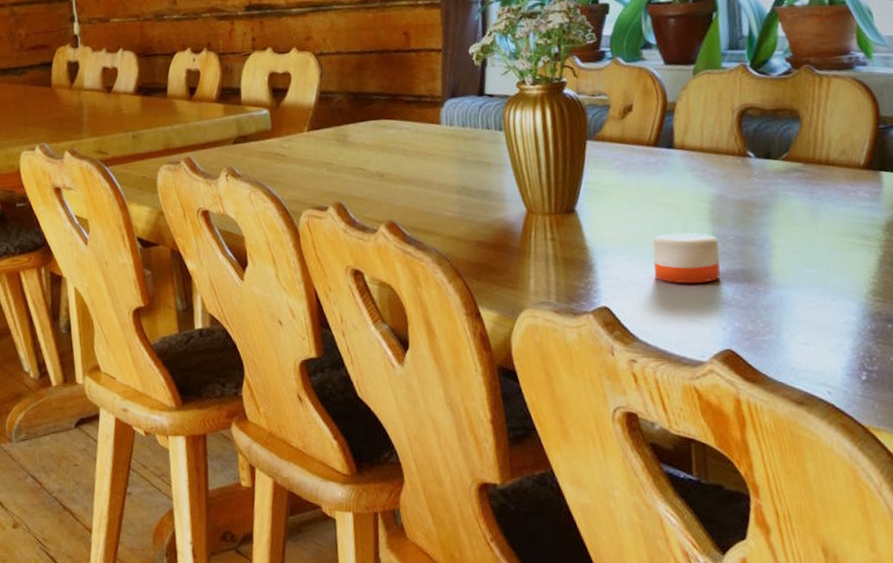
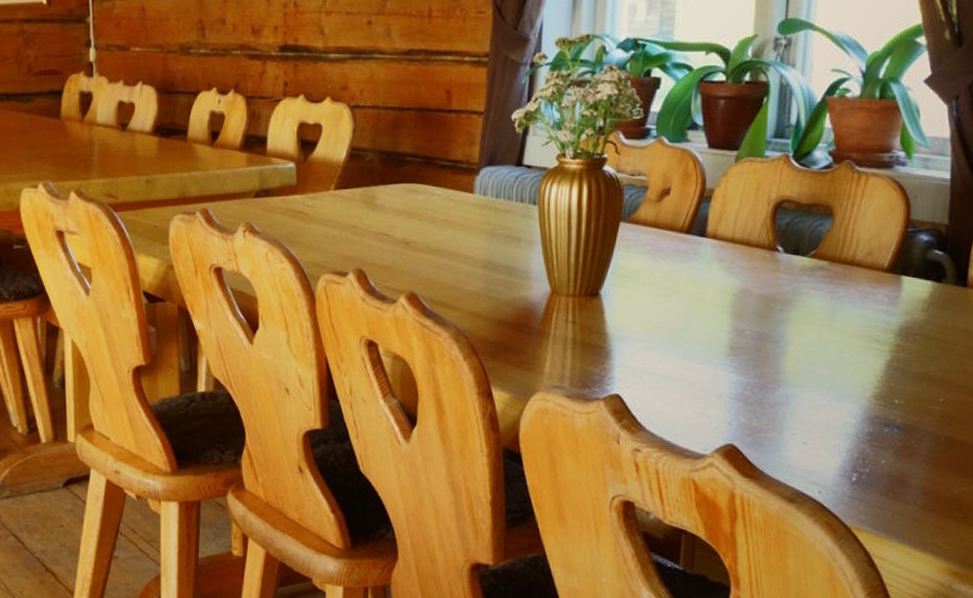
candle: present [652,218,720,284] -> none [669,310,736,377]

